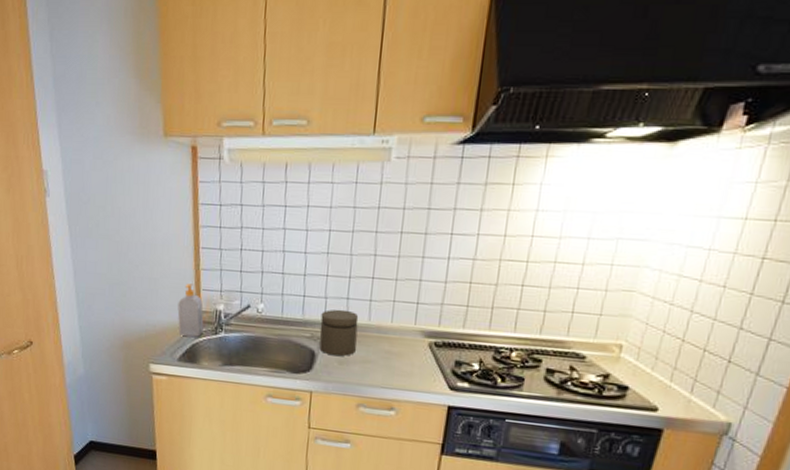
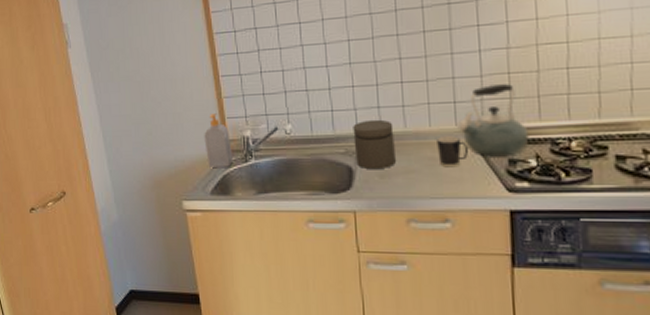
mug: none [394,333,422,363] -> present [435,136,468,168]
kettle: none [416,291,478,359] -> present [457,84,530,157]

